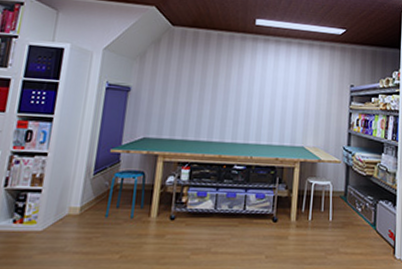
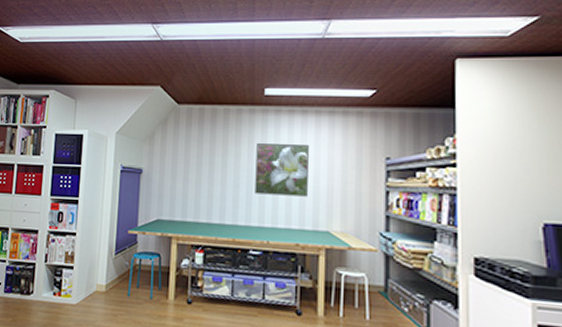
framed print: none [242,68,291,117] -> present [255,143,309,197]

